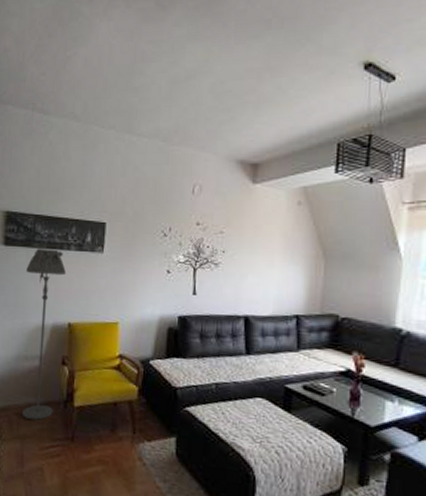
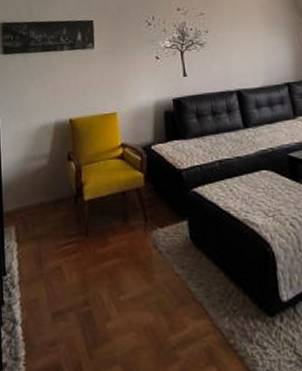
floor lamp: present [21,249,66,420] -> none [25,51,65,218]

